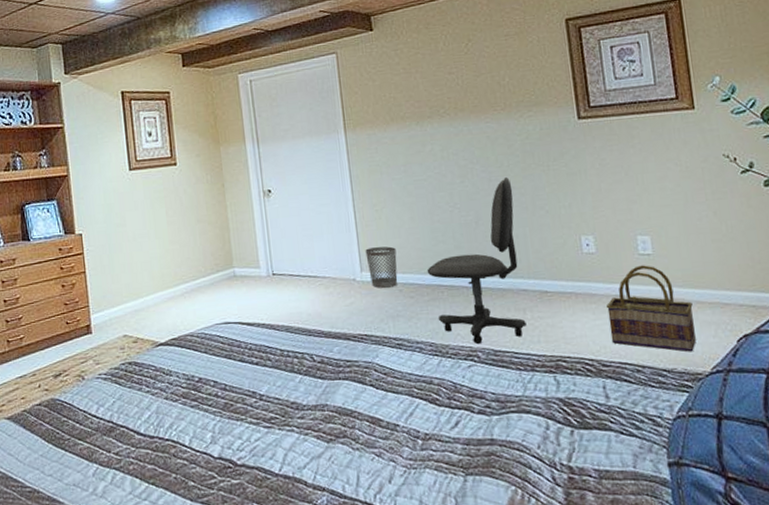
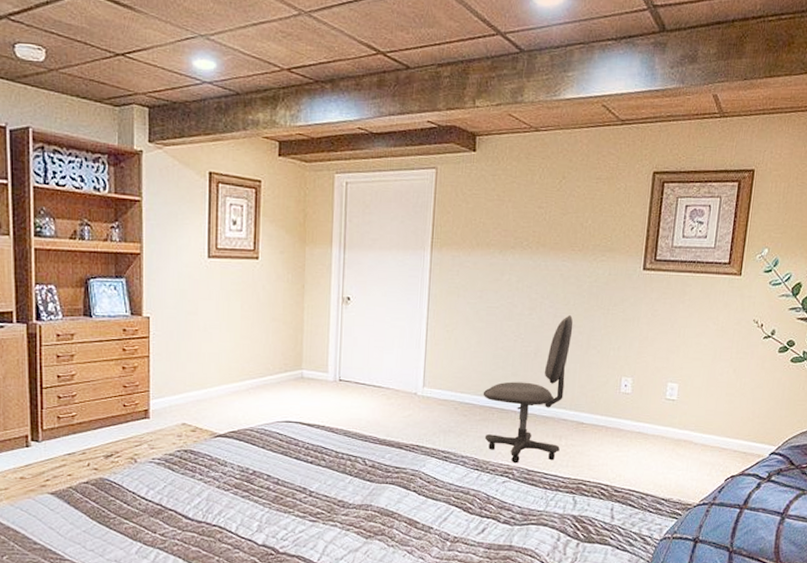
wastebasket: present [365,246,398,288] -> none [430,366,459,404]
basket: present [606,265,696,352] -> none [626,409,698,486]

